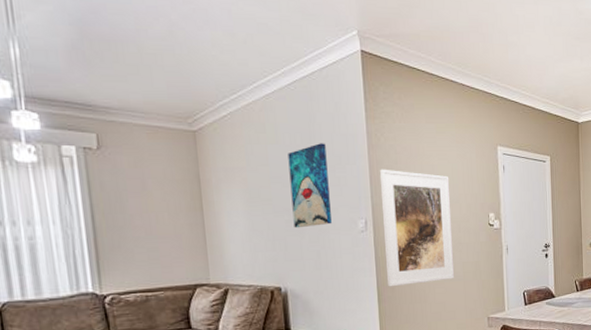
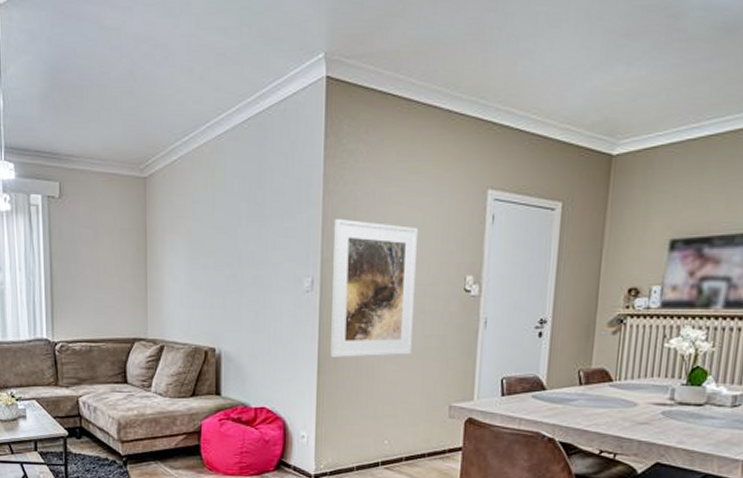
wall art: present [288,143,332,228] -> none [234,189,276,285]

